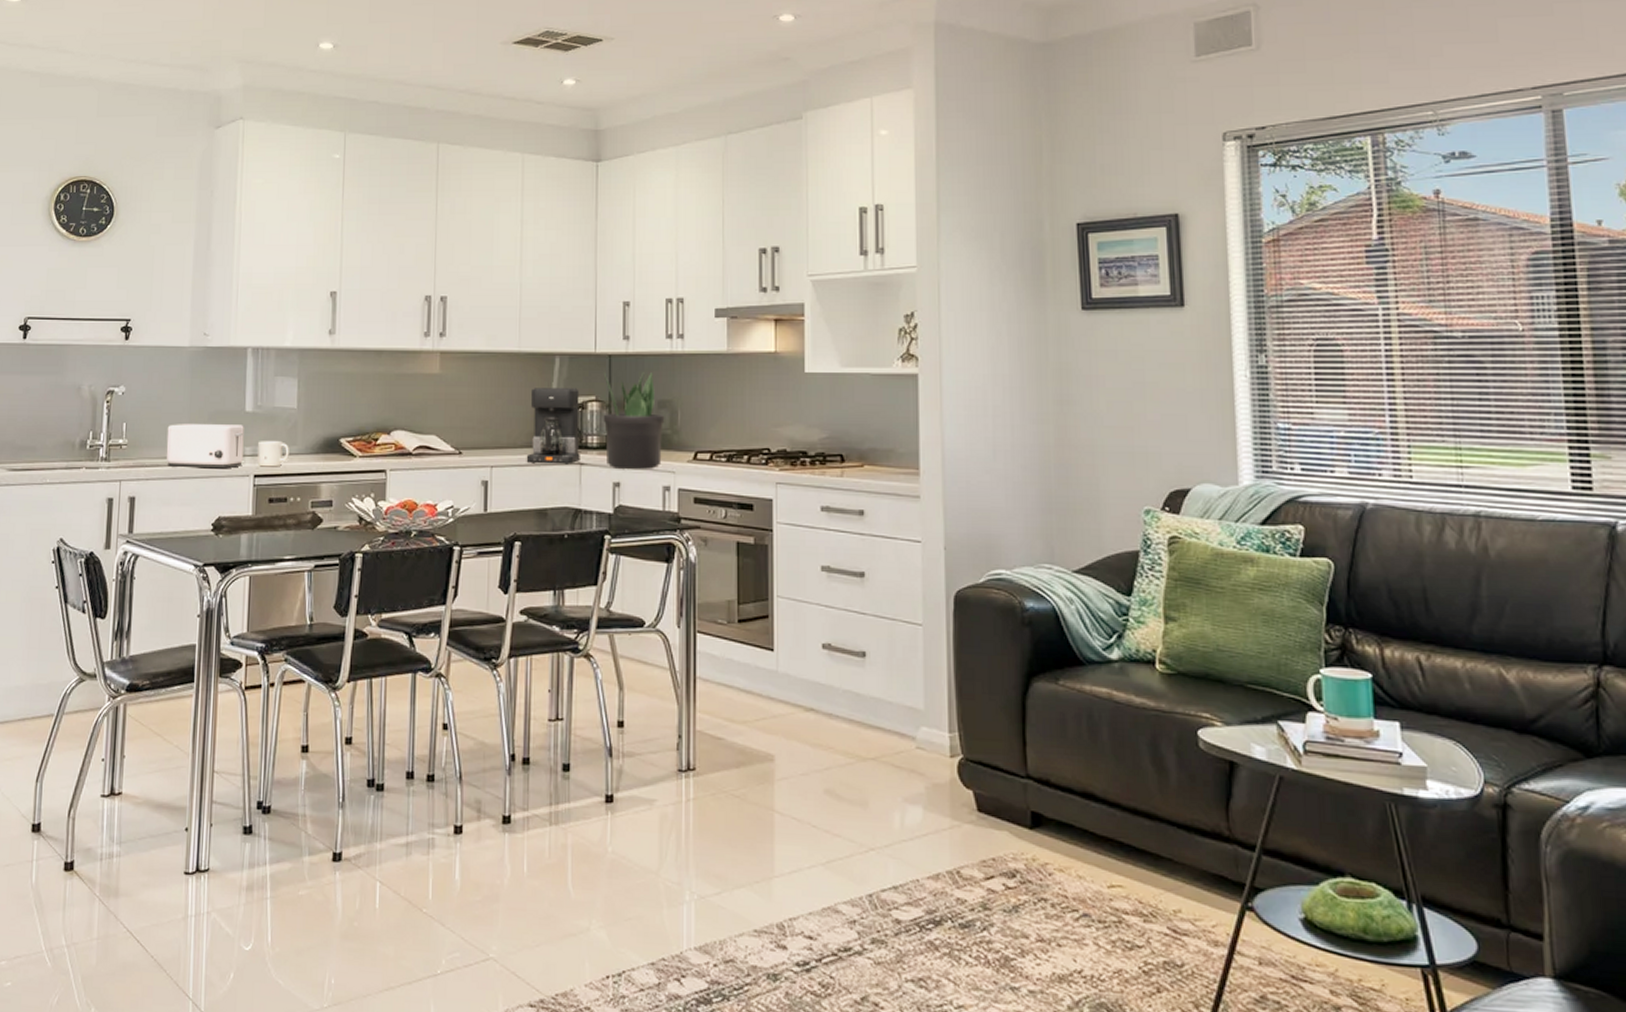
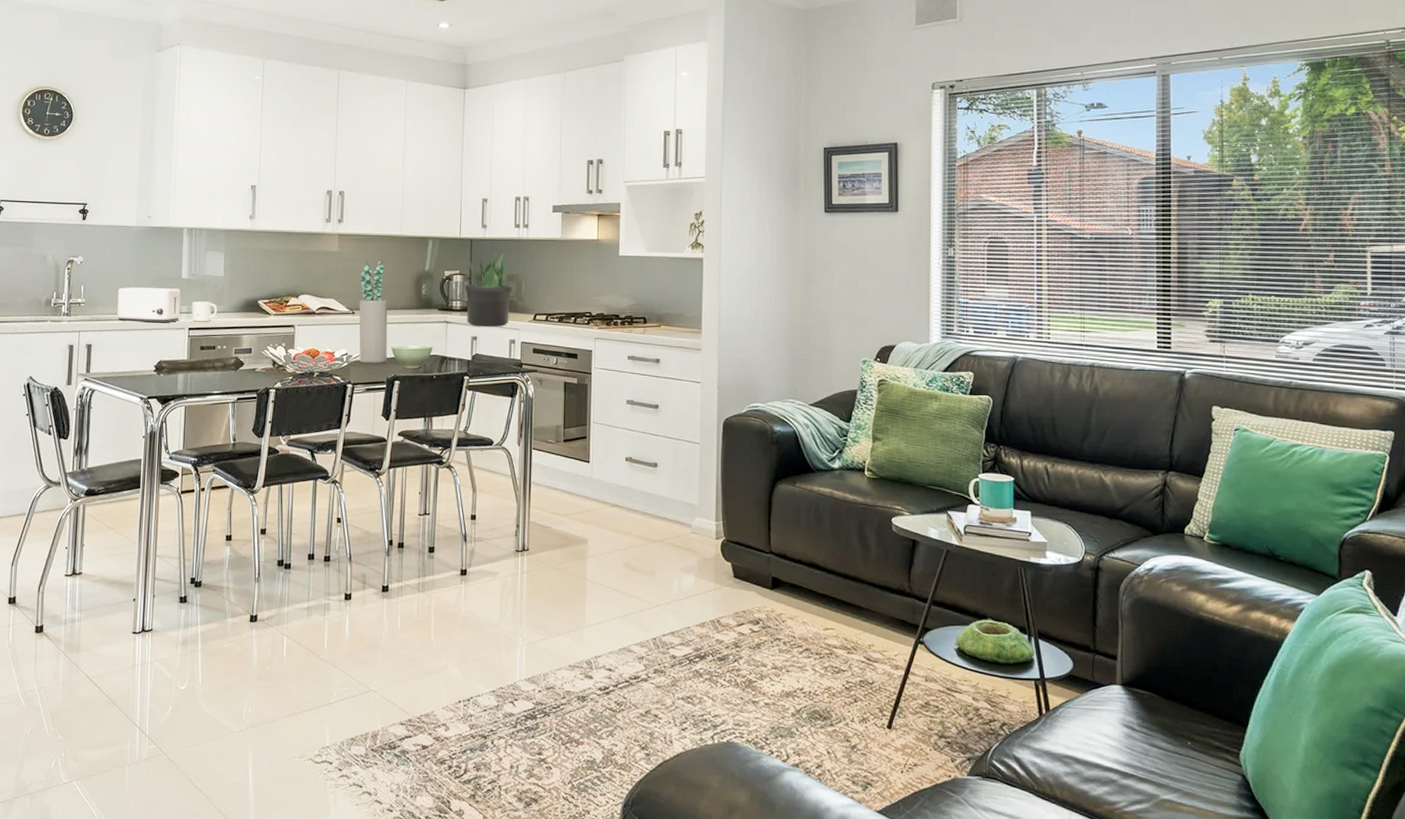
vase: none [467,379,505,521] -> present [359,256,388,365]
bowl: none [509,494,563,526] -> present [391,345,433,369]
coffee maker: present [526,388,580,465] -> none [405,264,447,323]

